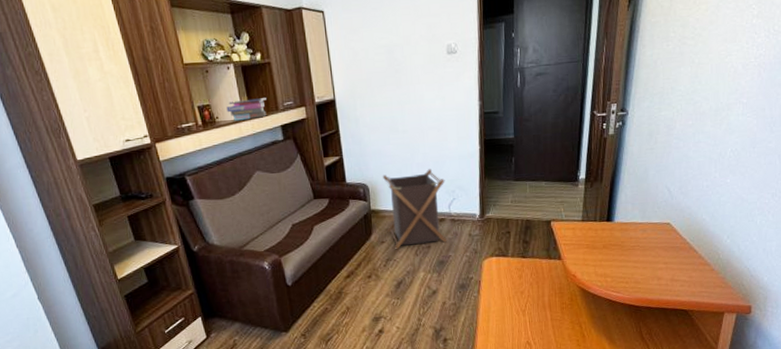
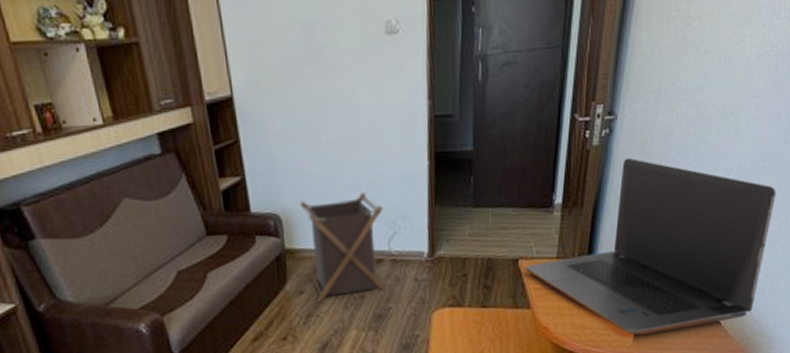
books: present [226,98,267,121] -> none [77,93,136,127]
laptop computer: none [556,144,765,284] -> present [524,157,776,336]

